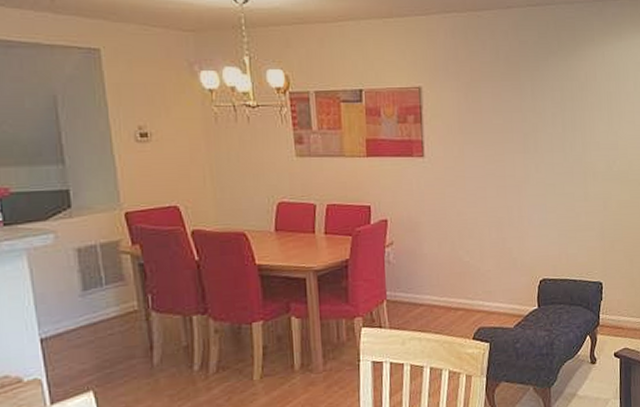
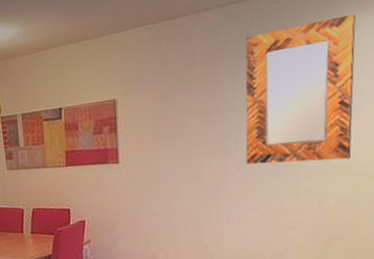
home mirror: none [542,34,629,167] -> present [245,14,356,165]

